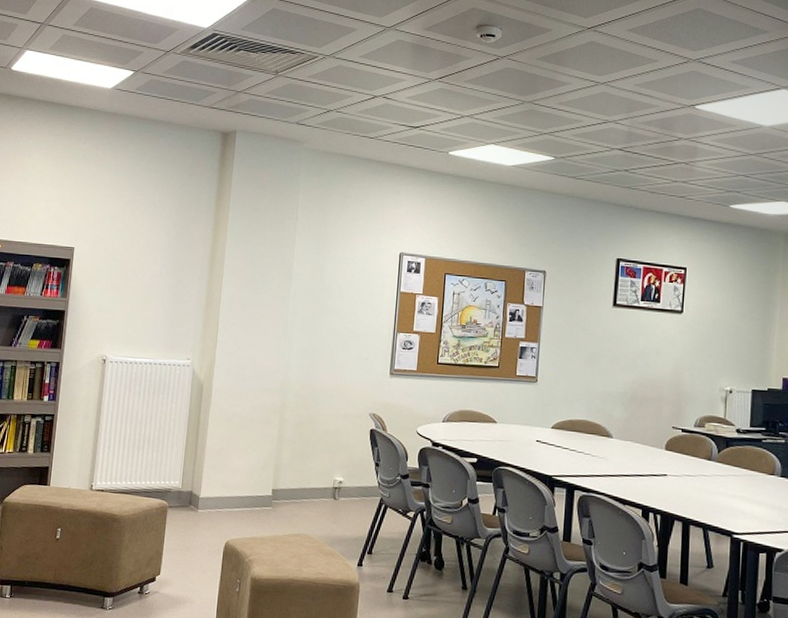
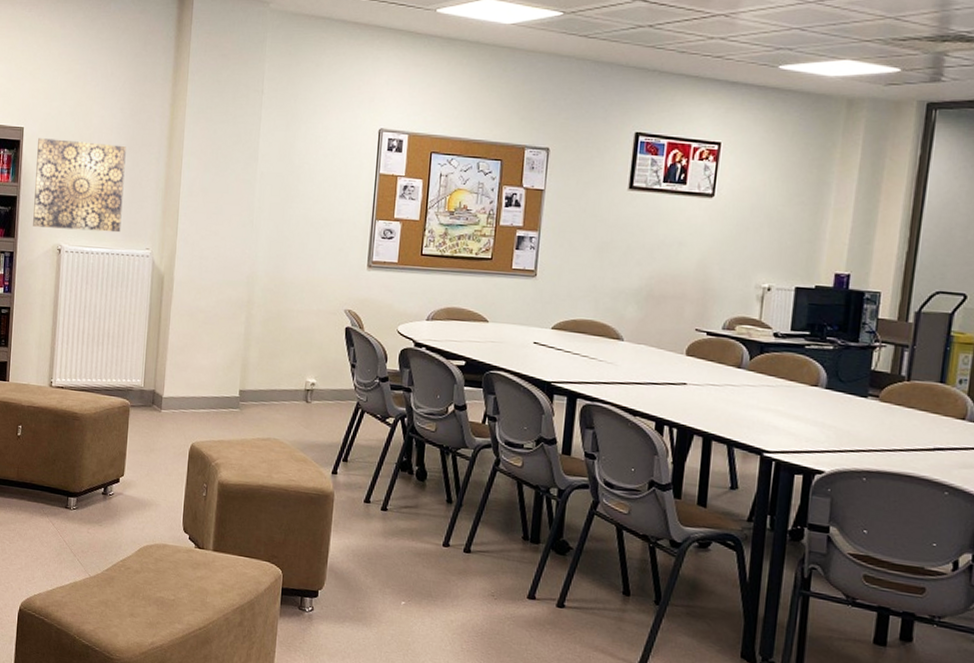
wall art: none [79,257,171,344] -> present [33,138,126,233]

